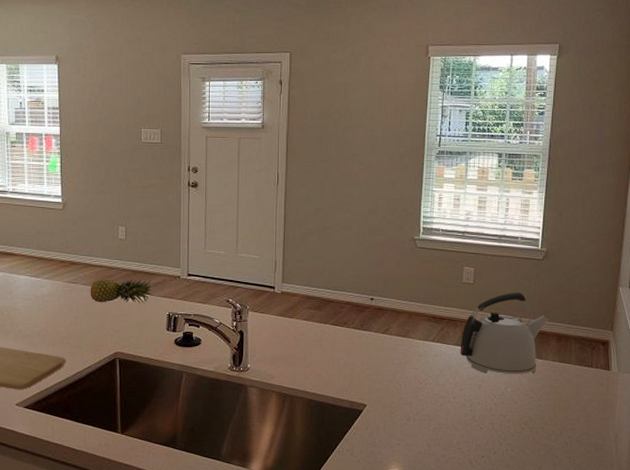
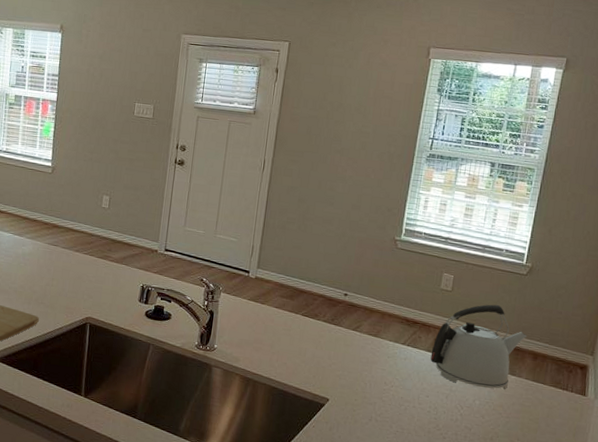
fruit: present [90,278,154,304] -> none [68,245,130,273]

